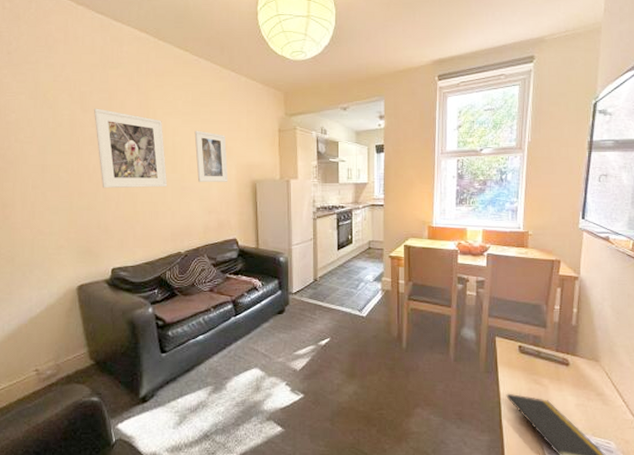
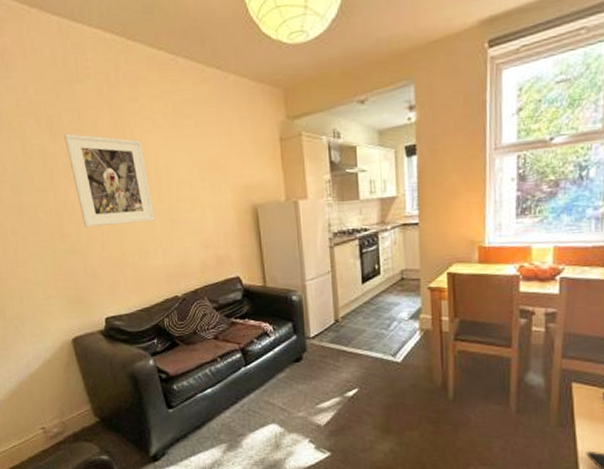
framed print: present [194,130,229,182] -> none [179,148,225,212]

